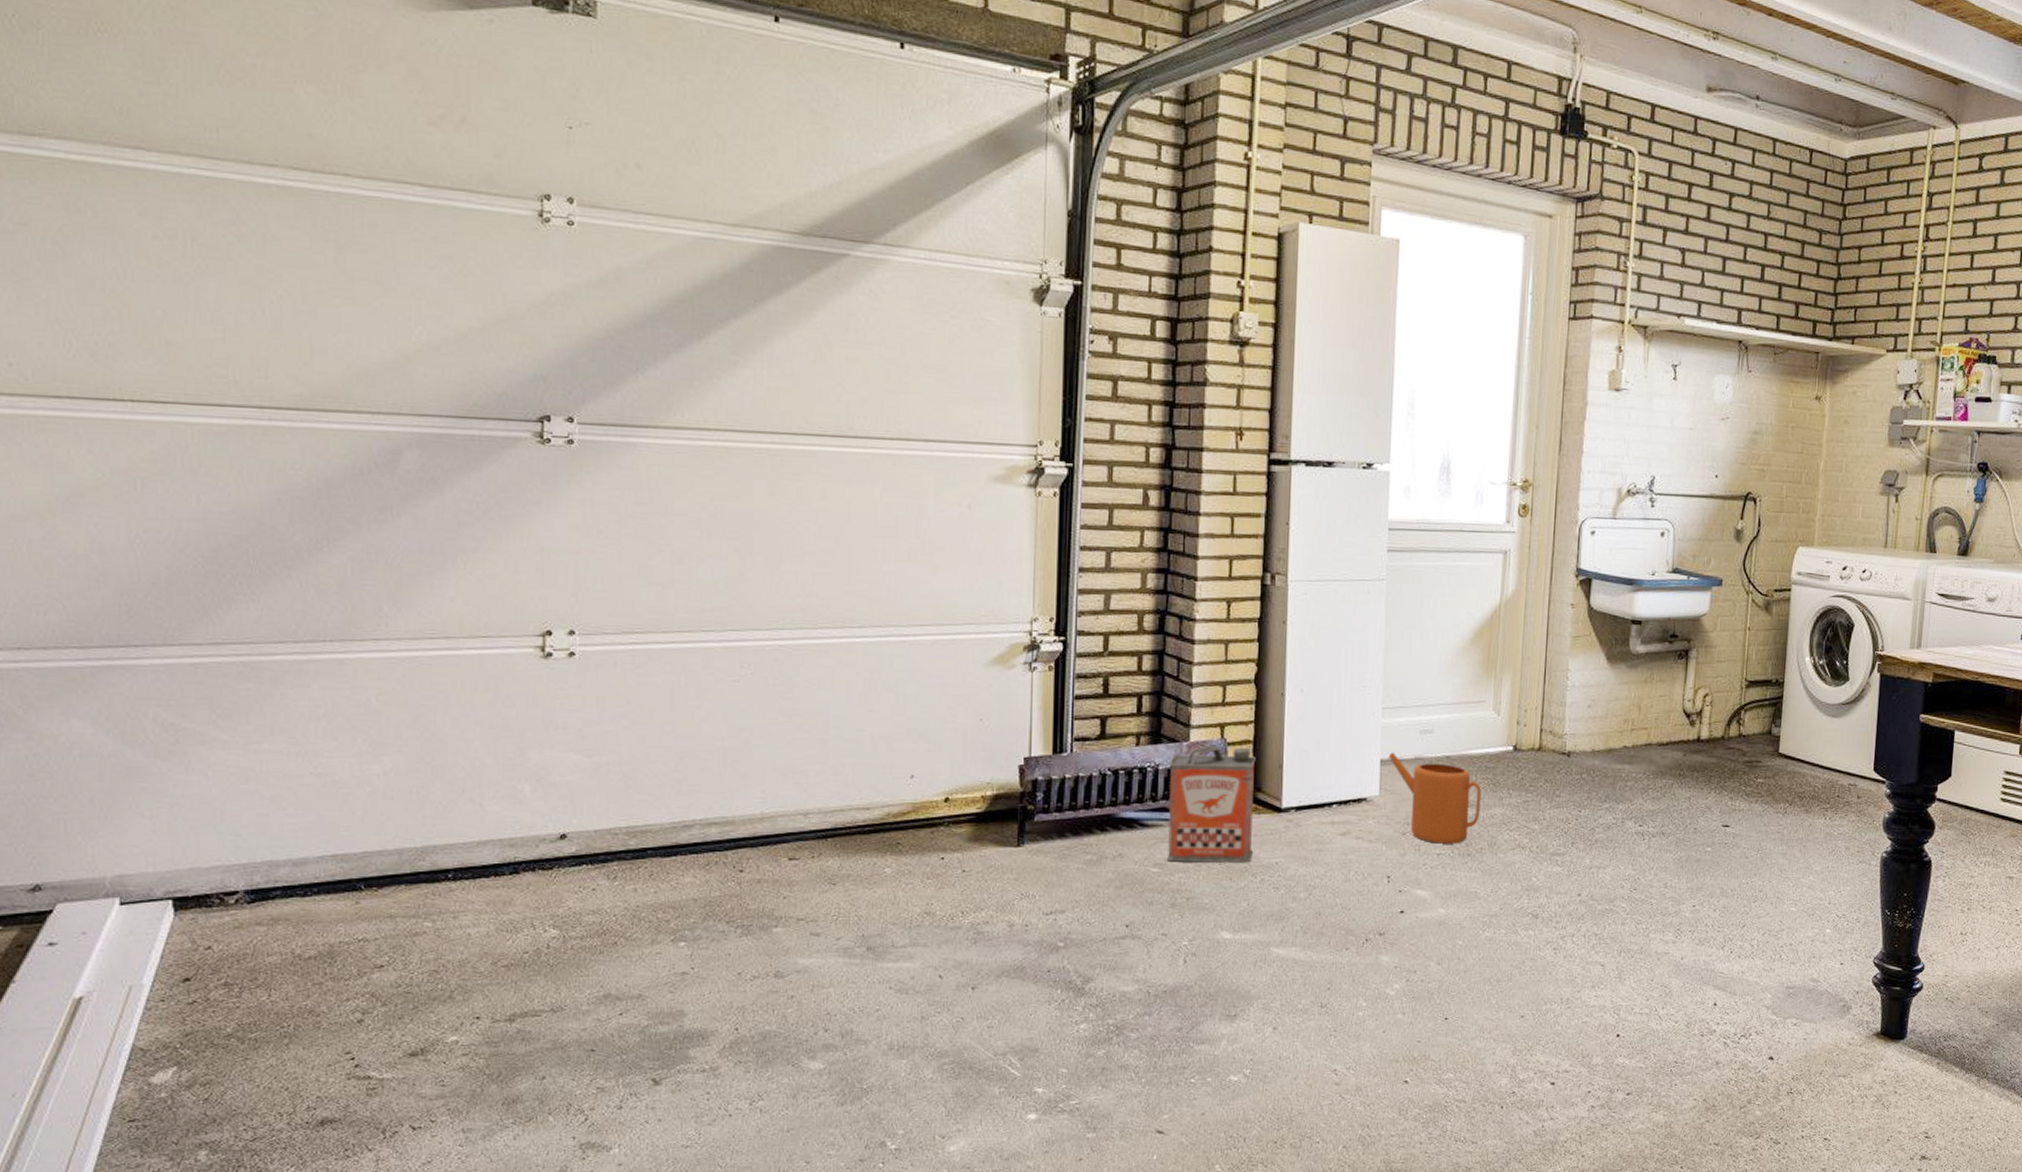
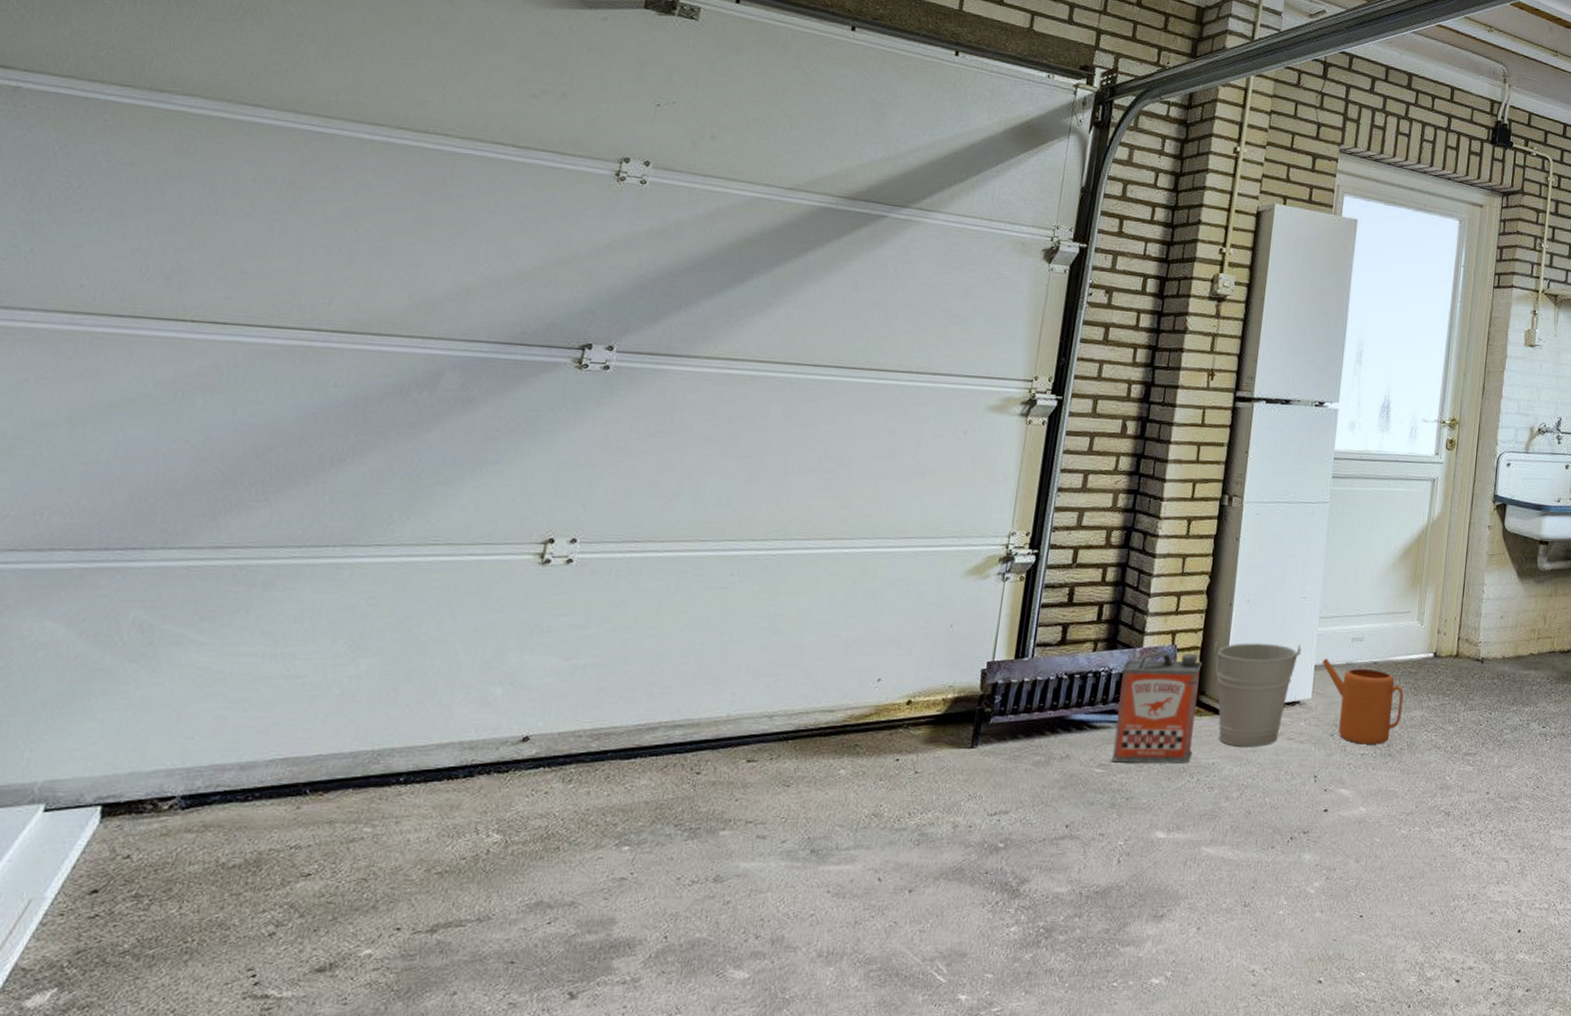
bucket: none [1268,735,1365,846] -> present [1214,642,1302,747]

